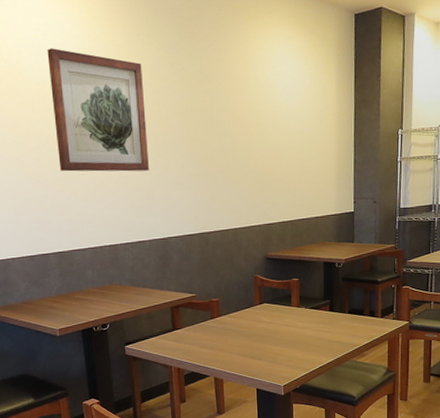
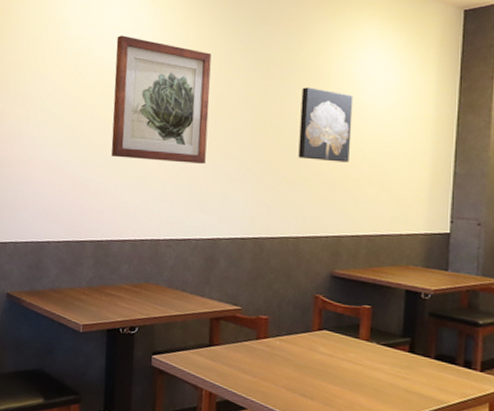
wall art: none [226,92,272,160] -> present [298,87,353,162]

